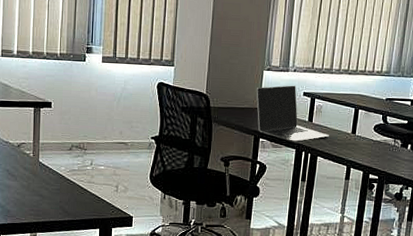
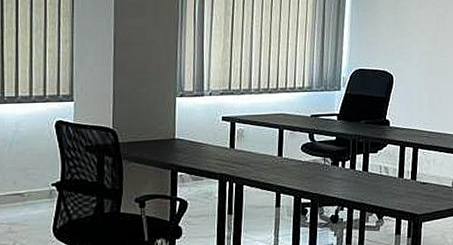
laptop: present [256,85,329,142] -> none [169,110,254,171]

